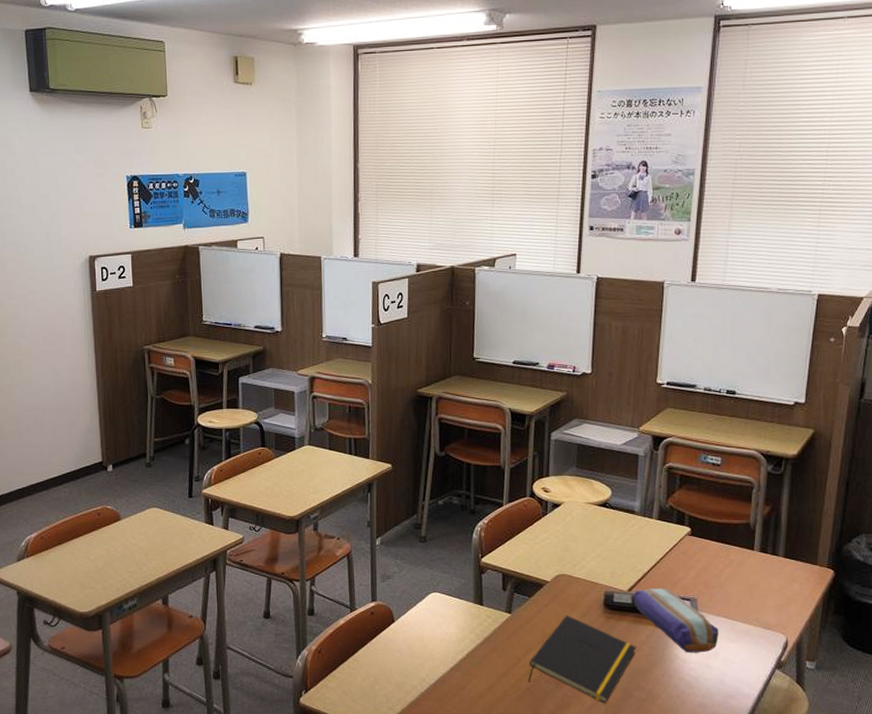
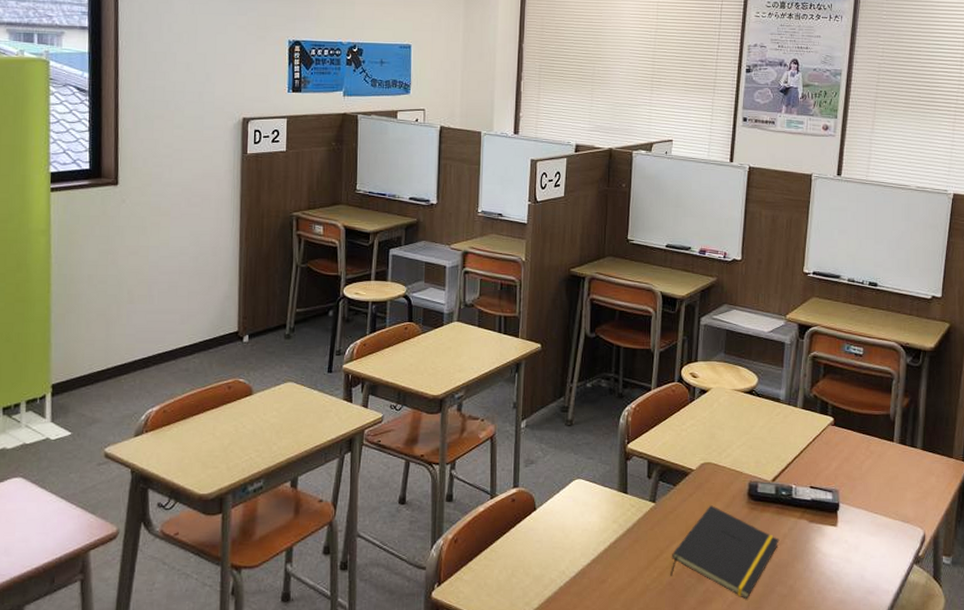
pencil case: present [633,587,719,653] -> none [777,478,859,547]

